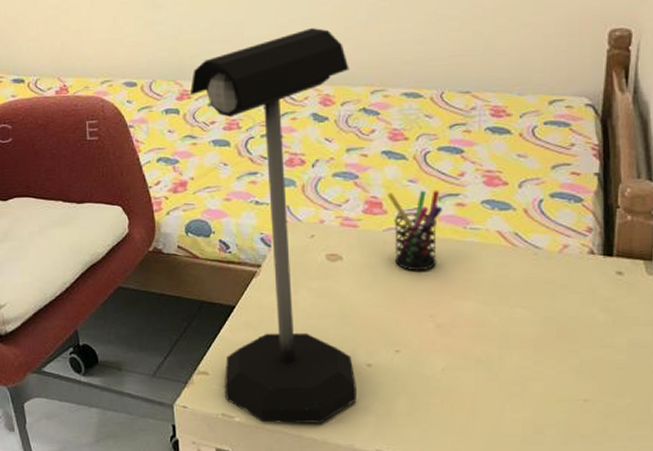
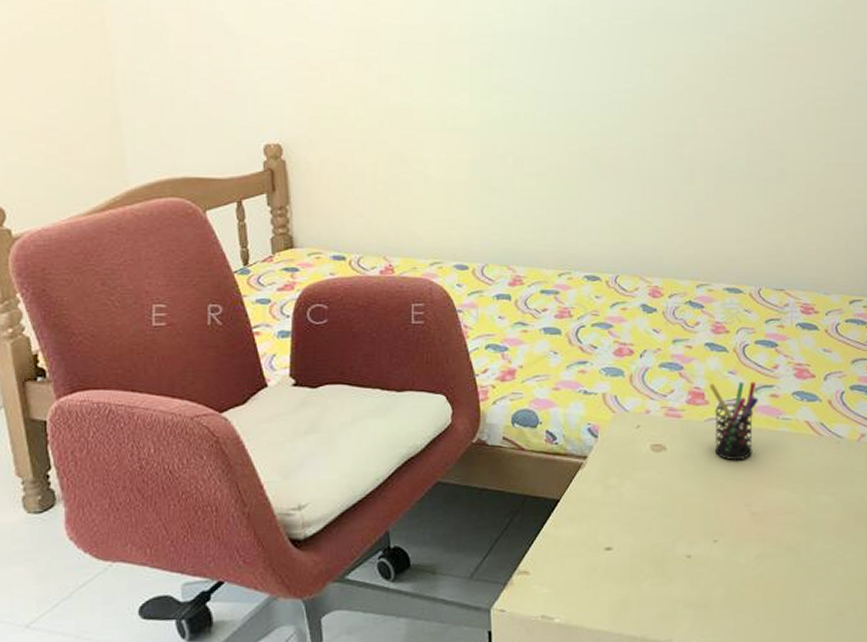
desk lamp: present [189,28,357,423] -> none [522,222,678,623]

